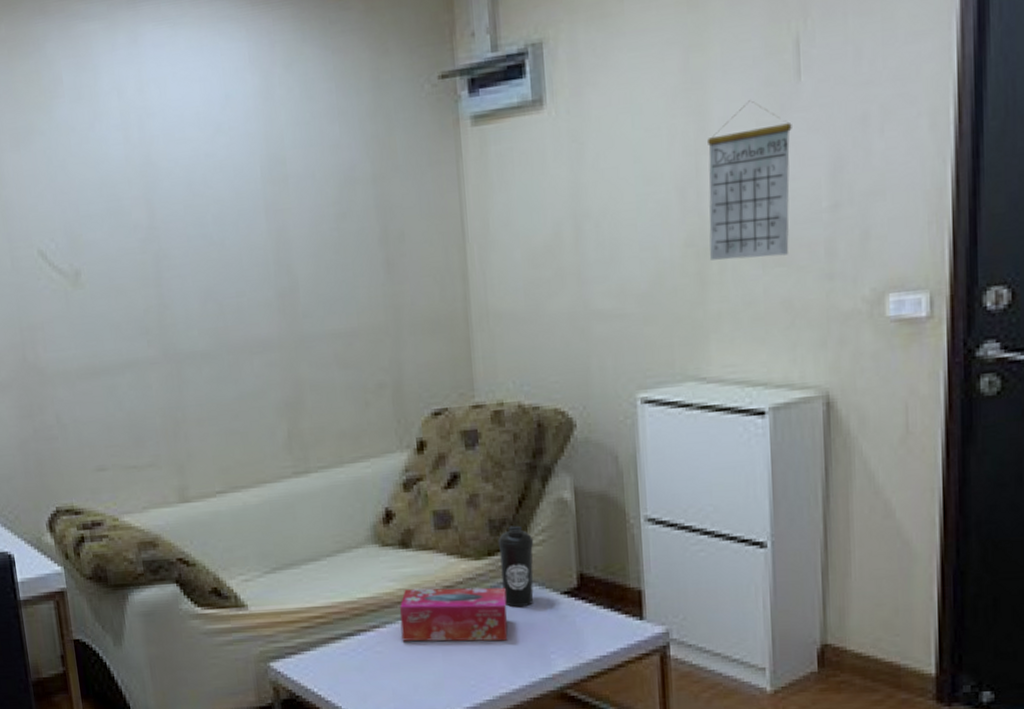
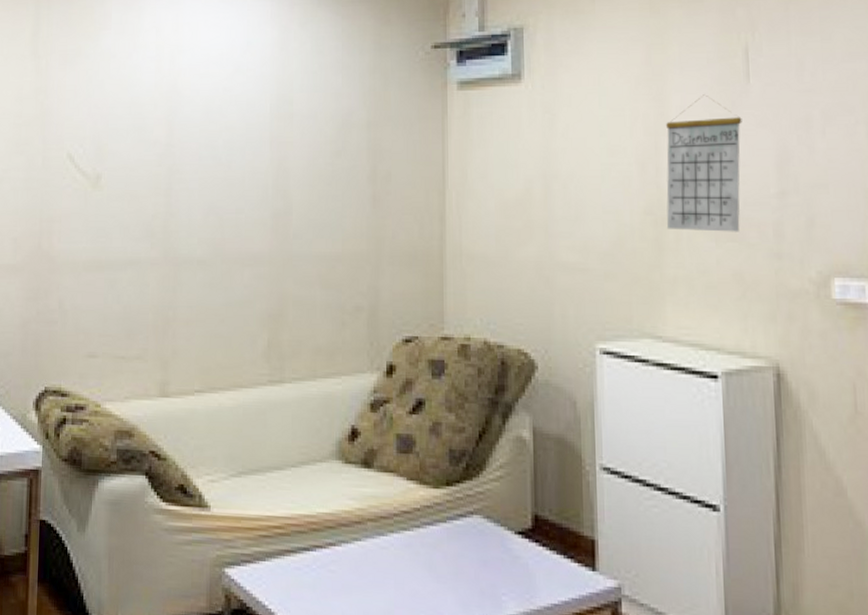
tissue box: present [399,587,508,642] -> none [356,510,462,576]
water bottle: present [497,525,534,608] -> none [457,458,492,543]

